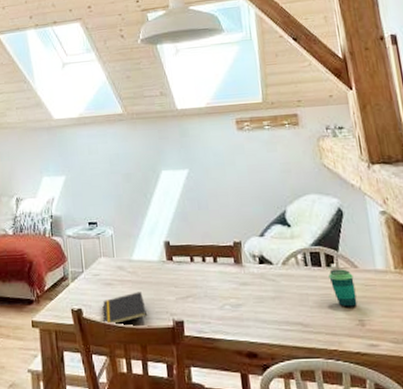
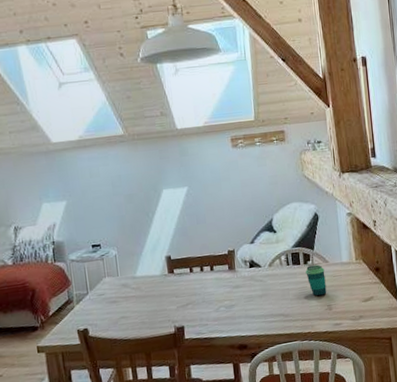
notepad: present [103,291,148,325] -> none [109,305,151,340]

